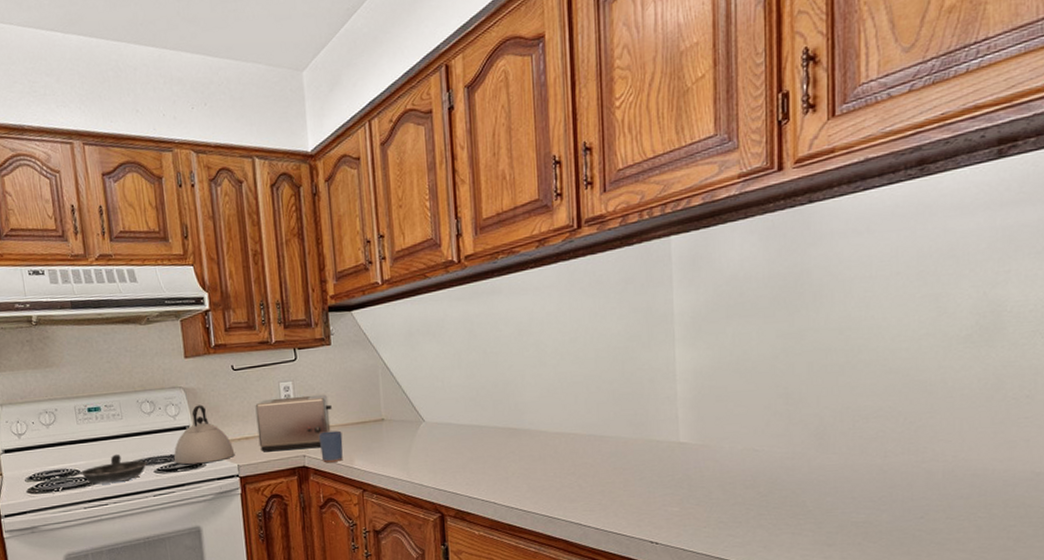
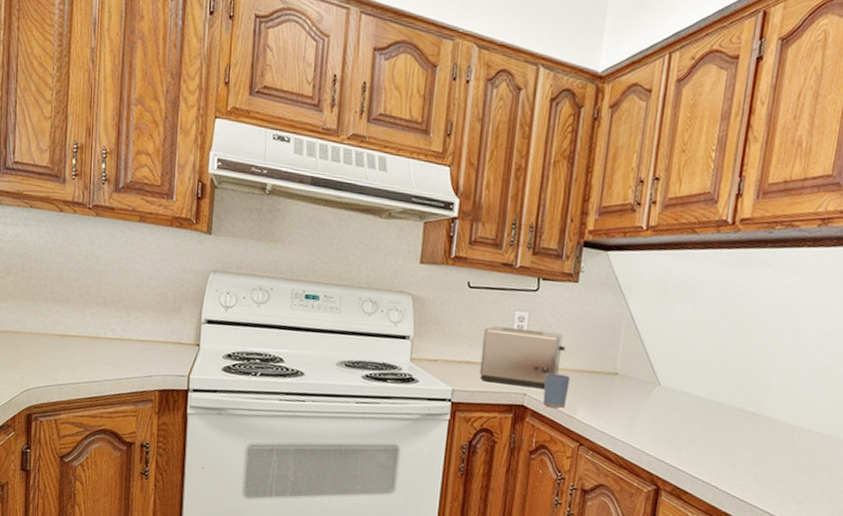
frying pan: present [80,454,147,485] -> none [283,349,357,381]
kettle: present [173,405,235,465] -> none [385,316,452,381]

